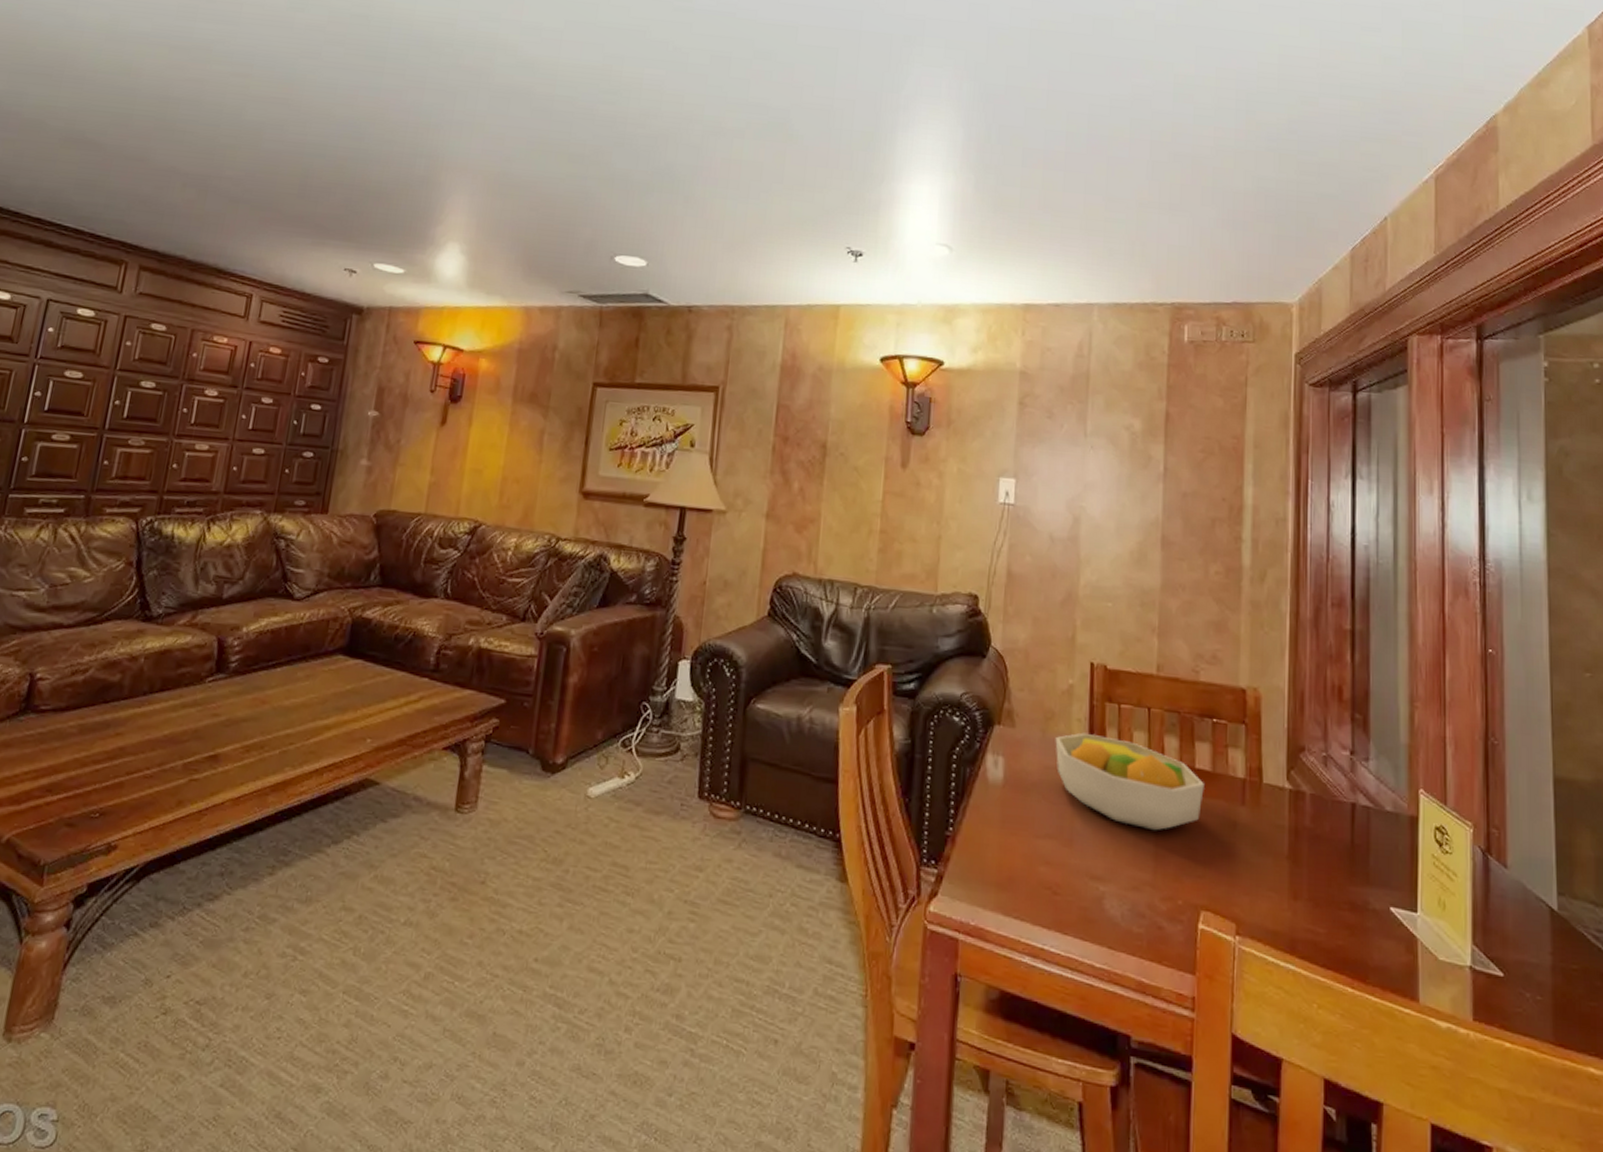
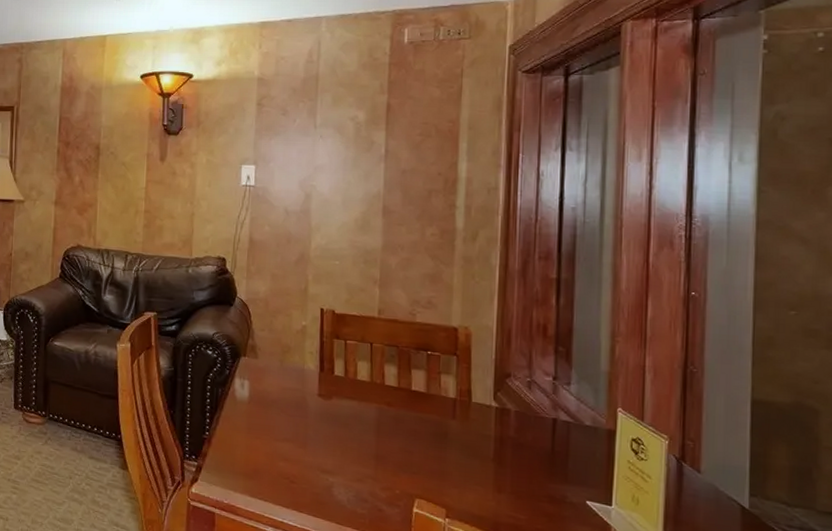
fruit bowl: present [1055,732,1204,831] -> none [291,362,419,438]

